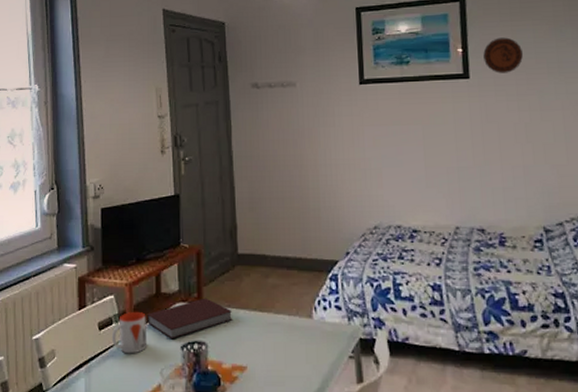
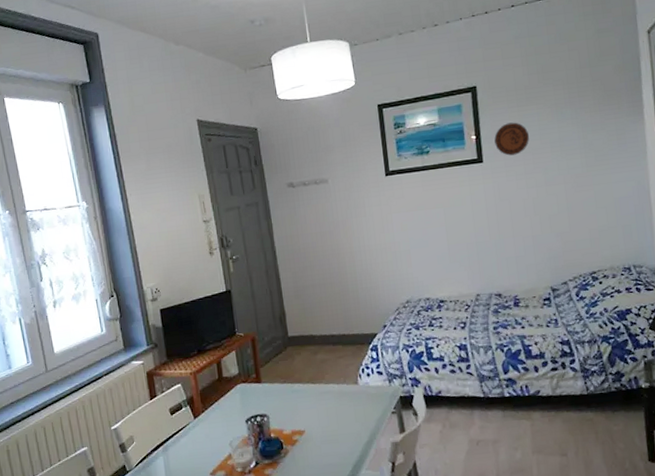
mug: present [112,312,148,354] -> none [183,395,216,432]
notebook: present [147,298,233,340] -> none [213,377,289,416]

